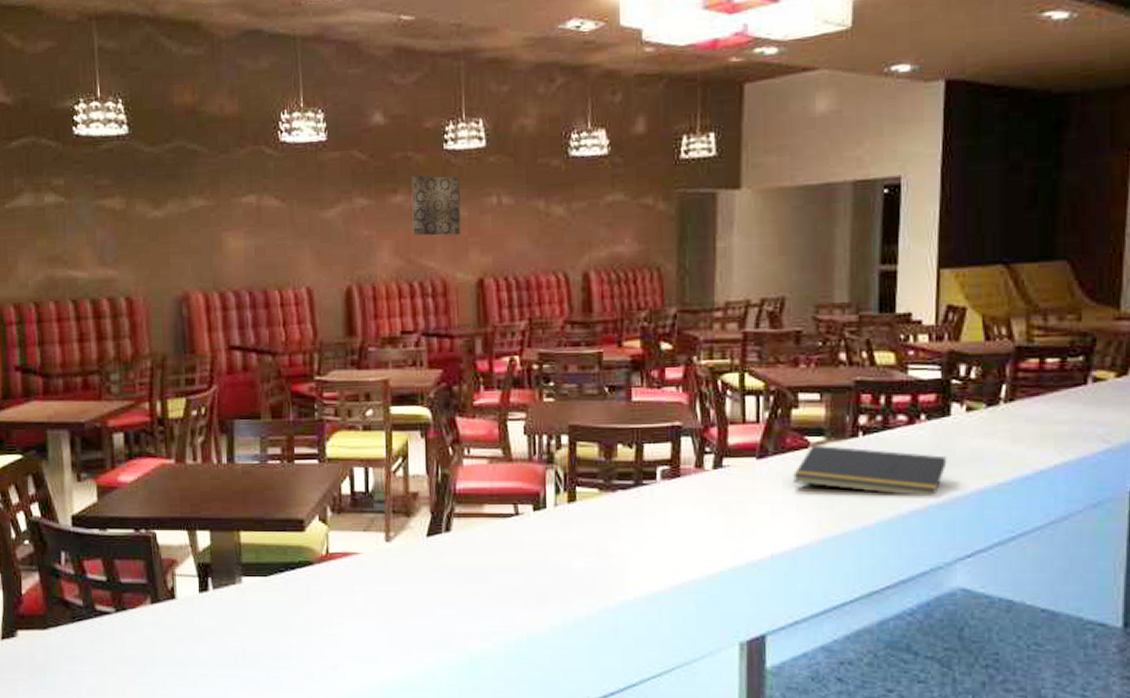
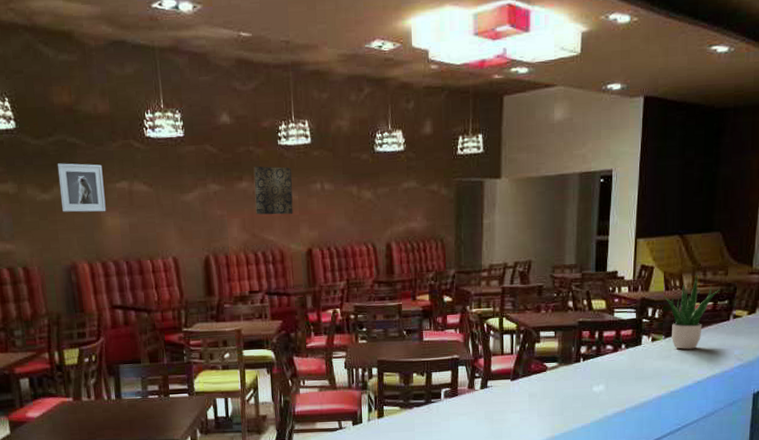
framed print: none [173,173,228,232] -> present [57,163,106,212]
notepad: present [793,444,947,495] -> none [536,368,638,402]
potted plant: none [981,317,1071,424] -> present [662,273,721,350]

